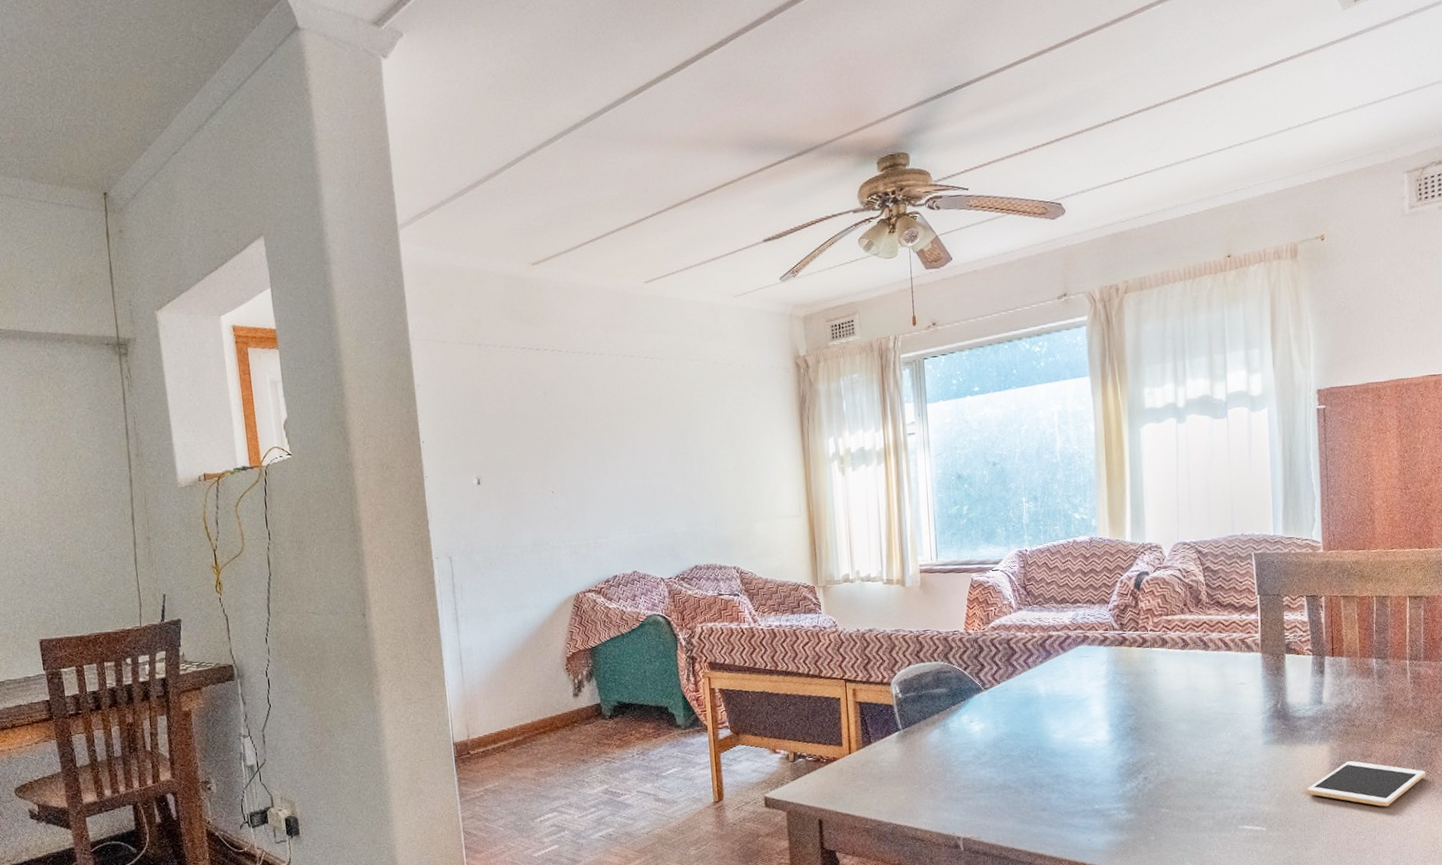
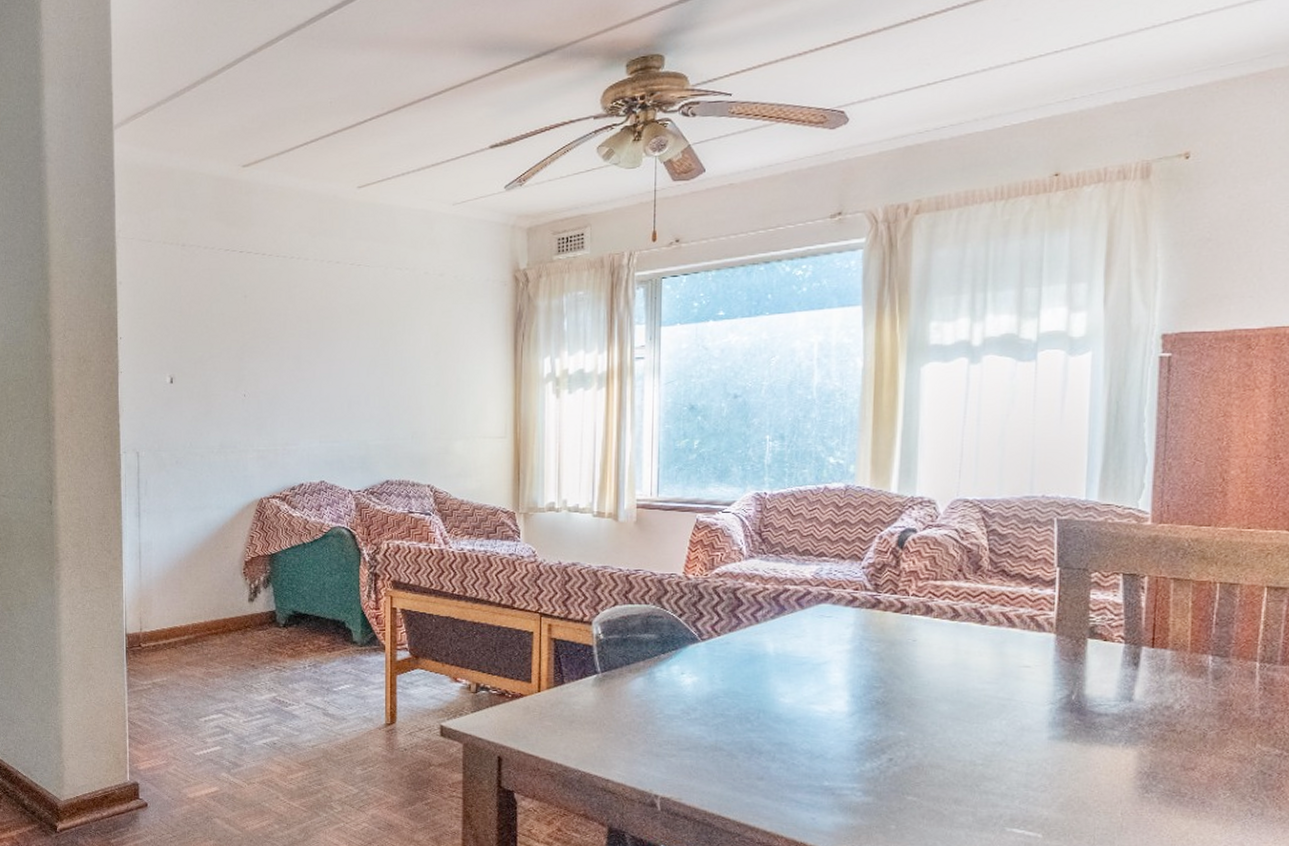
cell phone: present [1307,760,1427,807] -> none [1102,771,1271,831]

